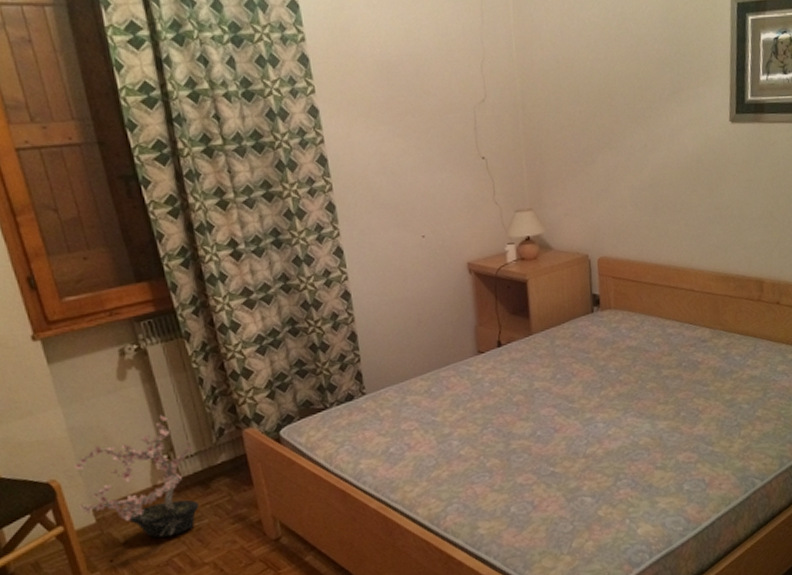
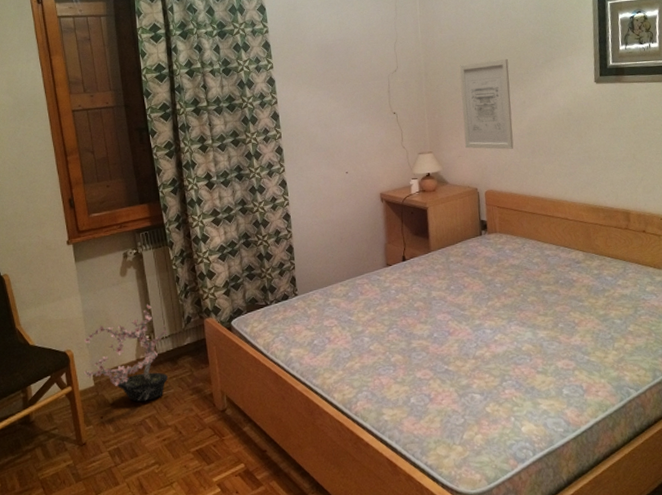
wall art: none [566,87,633,206] -> present [459,58,514,150]

